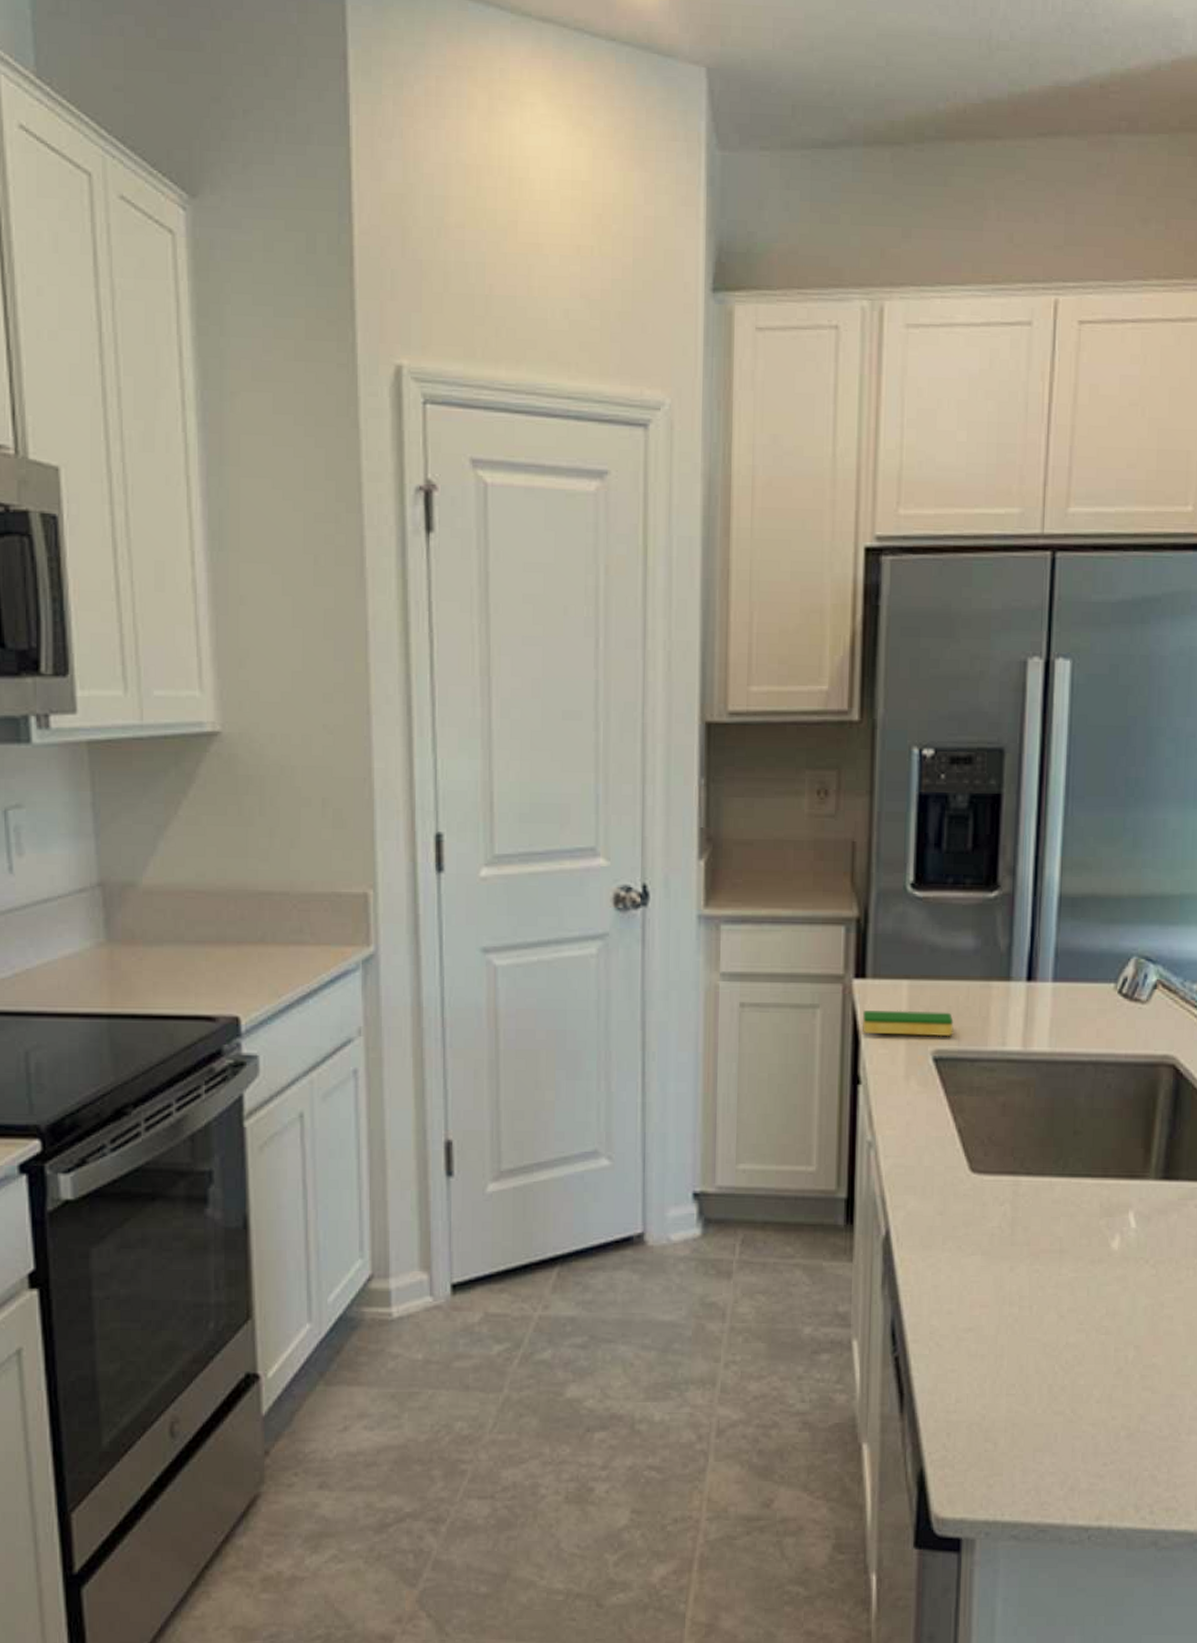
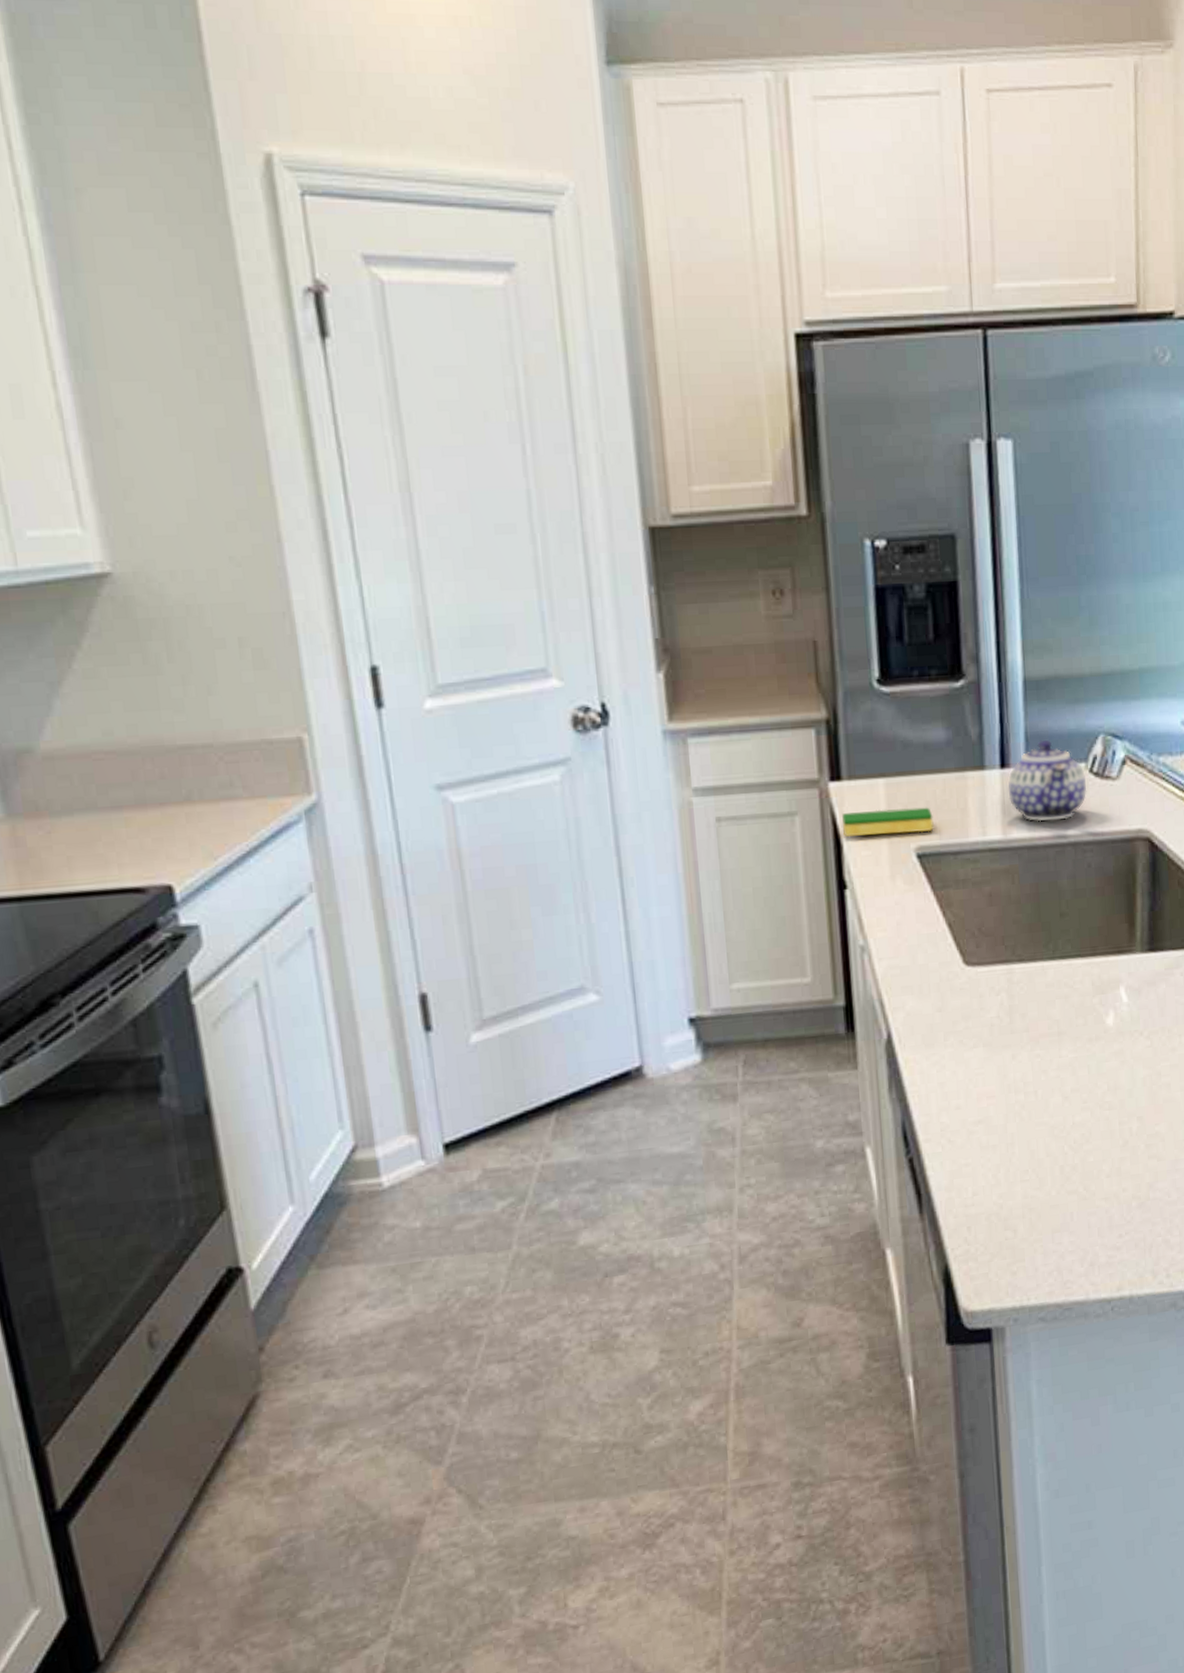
teapot: none [1032,956,1114,1038] -> present [1008,740,1087,822]

